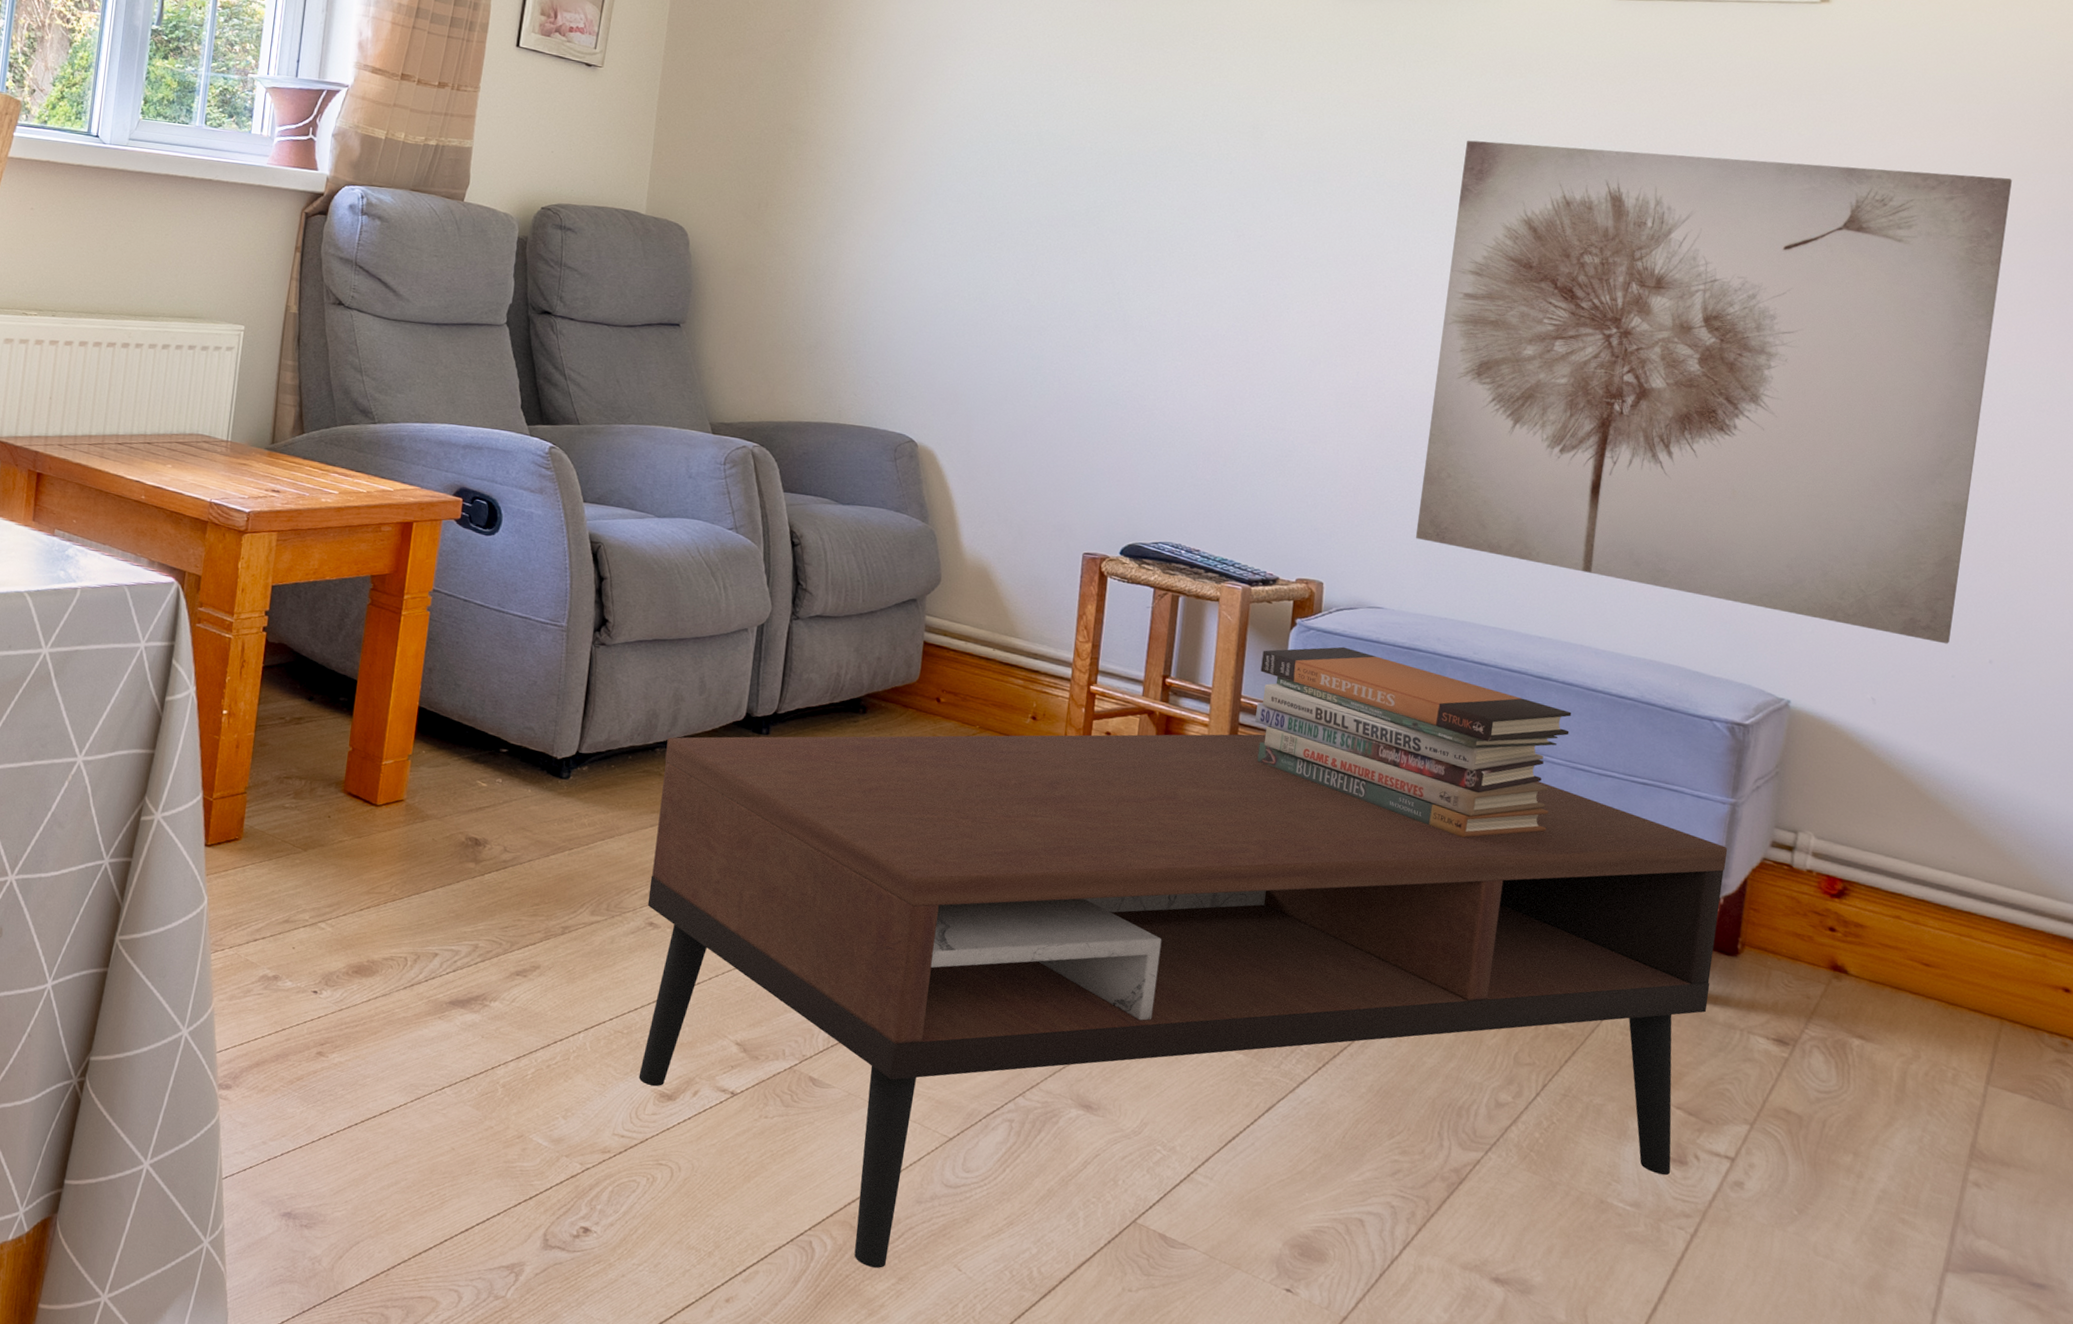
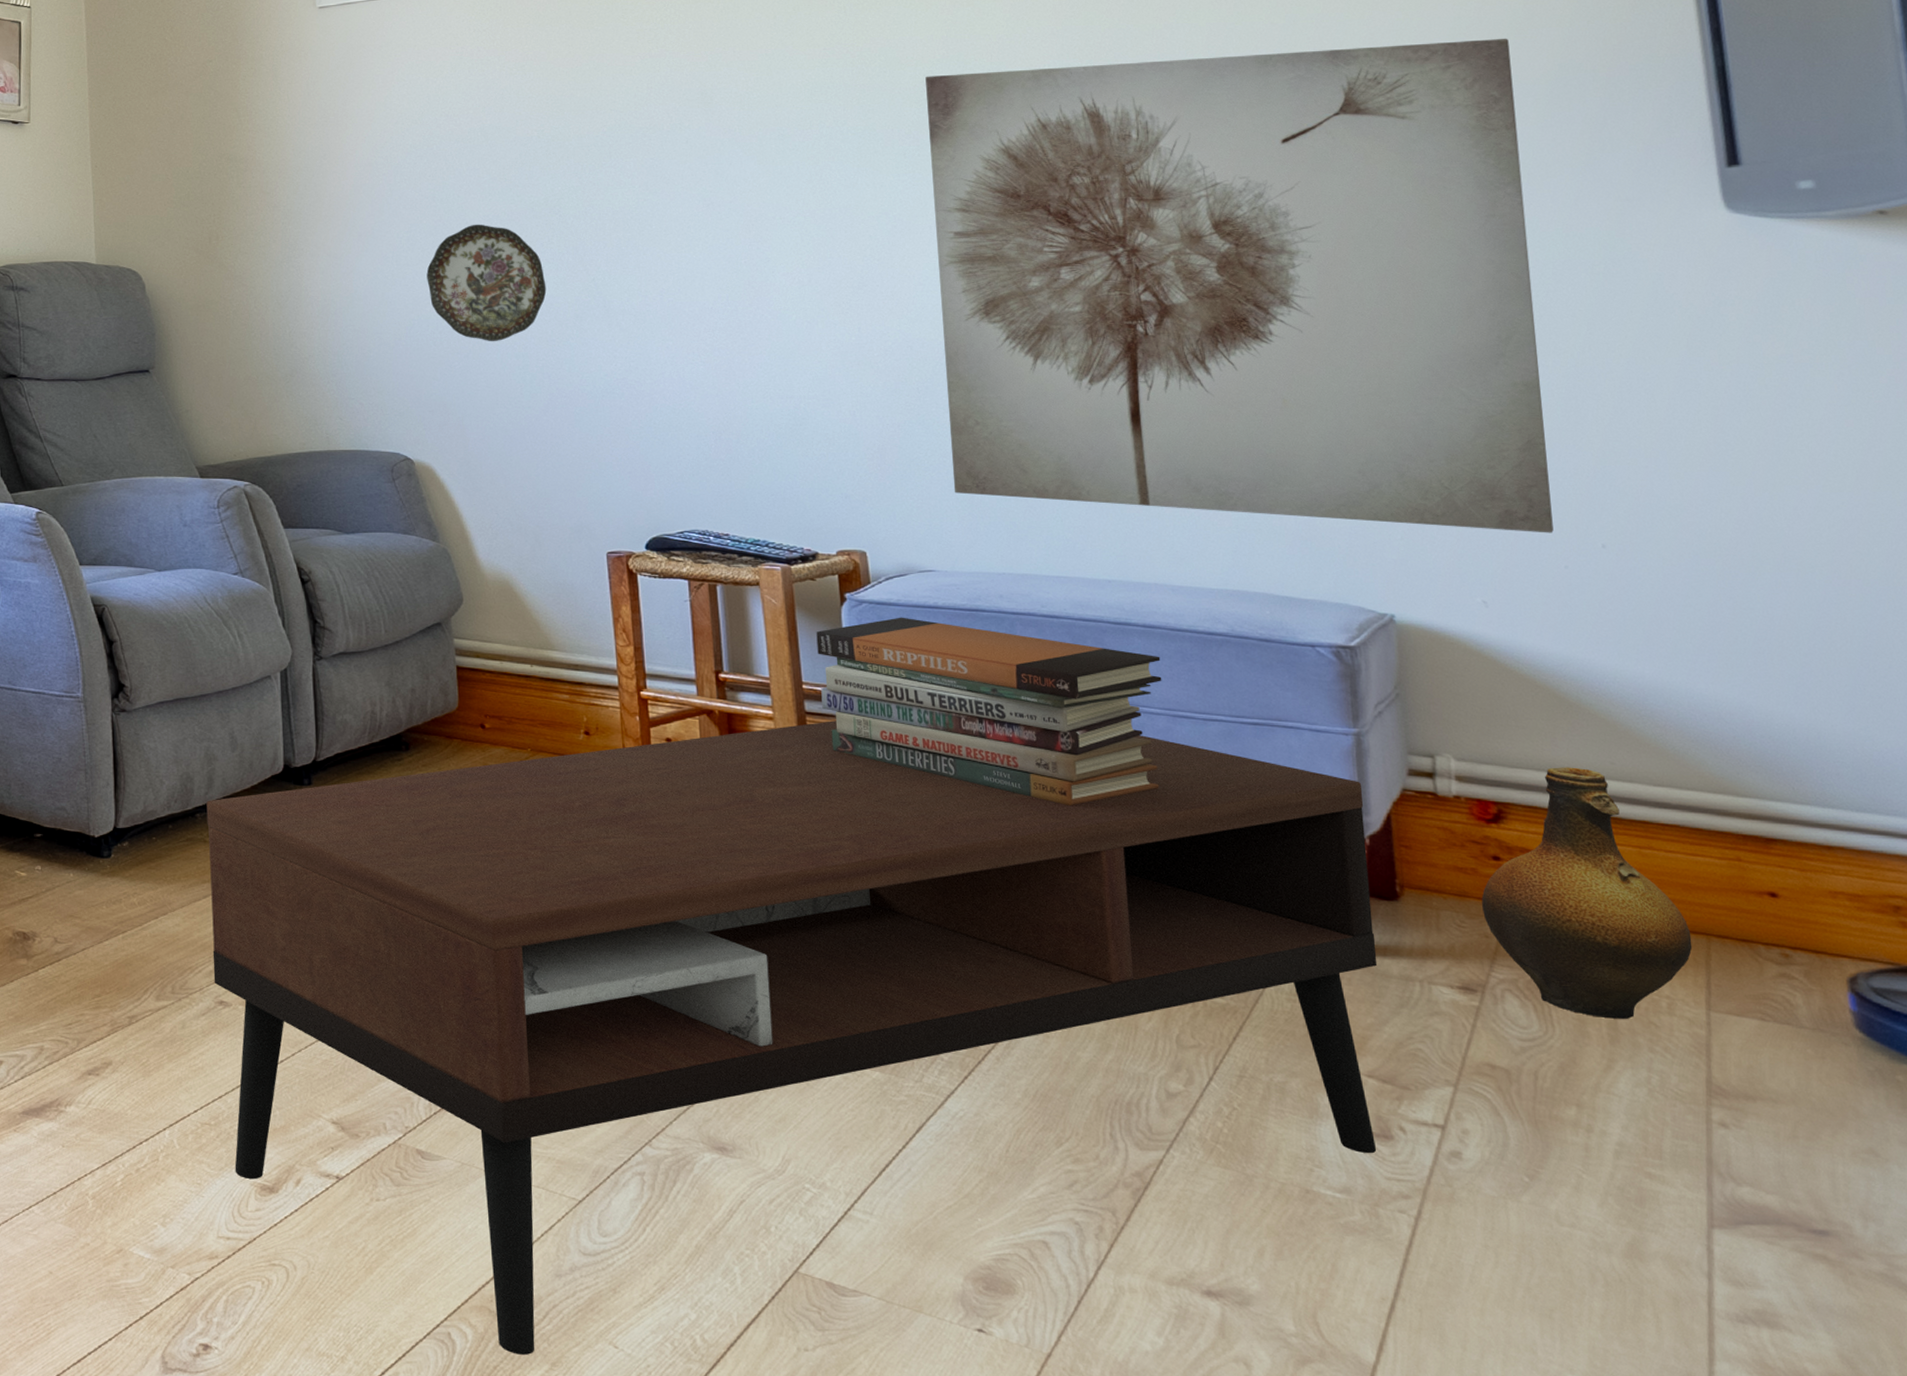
decorative plate: none [960,224,1073,341] -> present [426,224,547,342]
ceramic jug: none [1809,854,1988,1084] -> present [1481,767,1693,1019]

